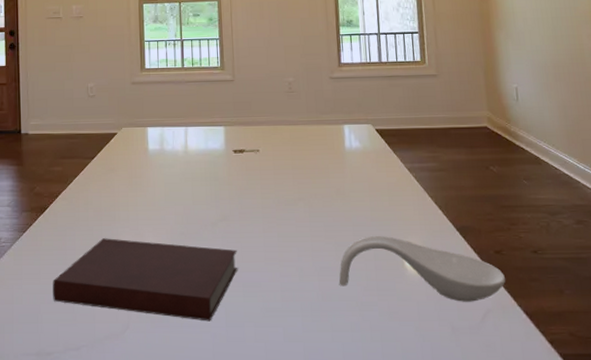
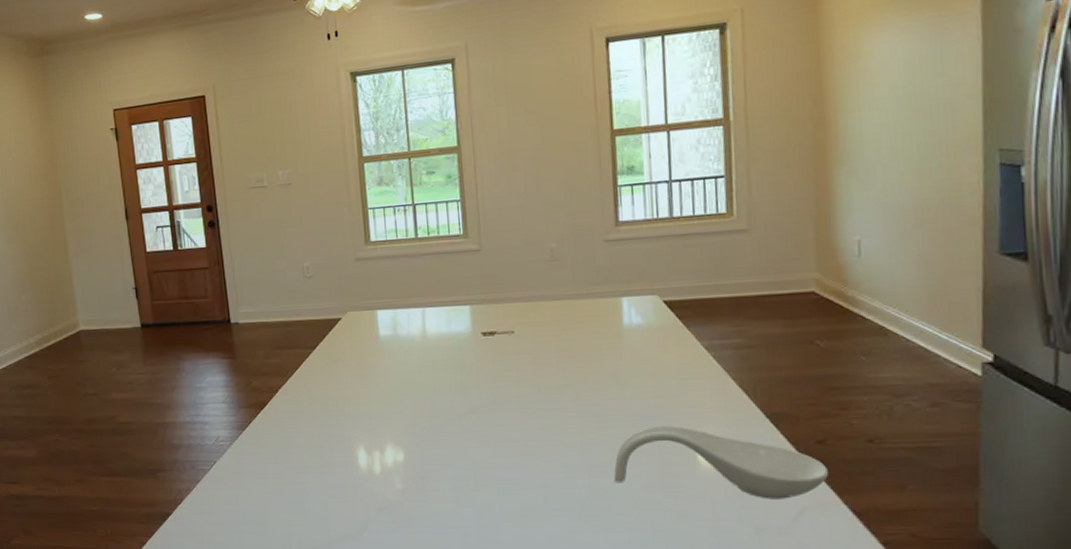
notebook: present [53,238,238,322] -> none [279,434,491,522]

